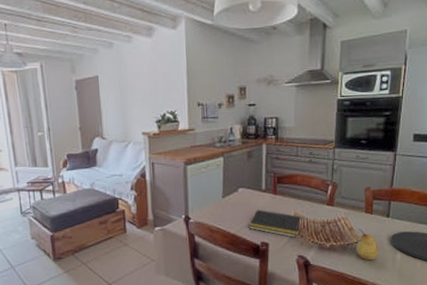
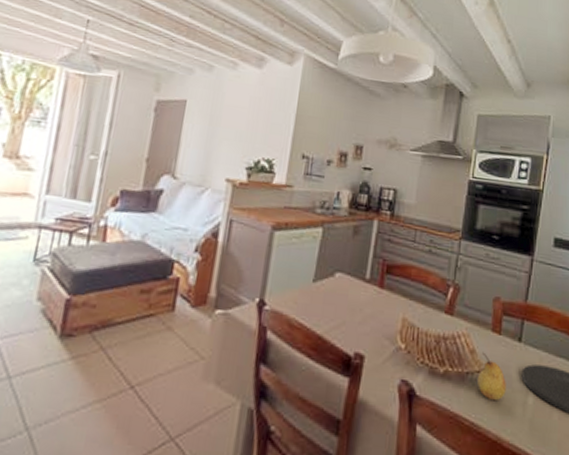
notepad: present [248,209,301,238] -> none [340,305,411,352]

